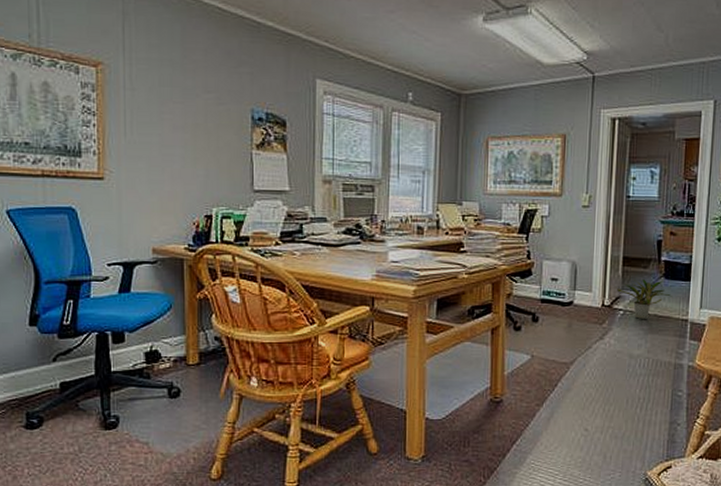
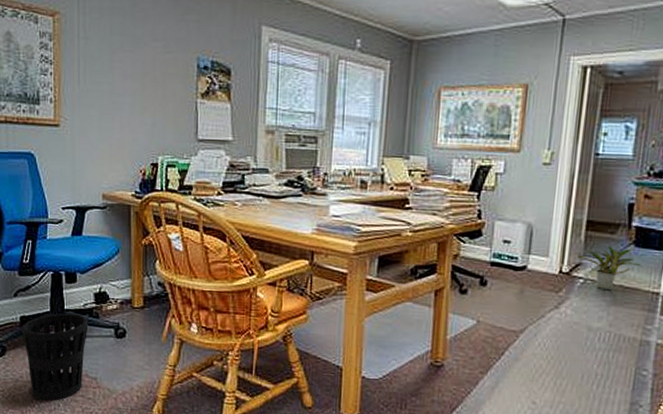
wastebasket: none [62,375,139,472] -> present [21,313,89,401]

